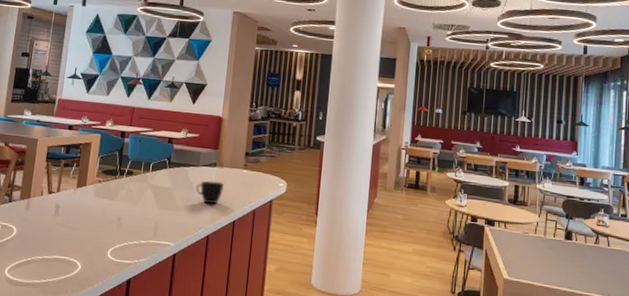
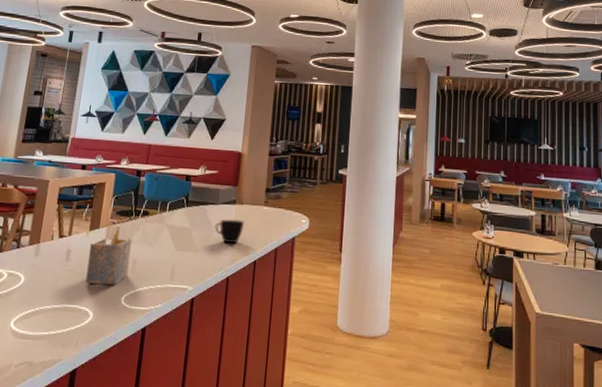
napkin holder: none [74,184,117,239] -> present [85,225,132,285]

